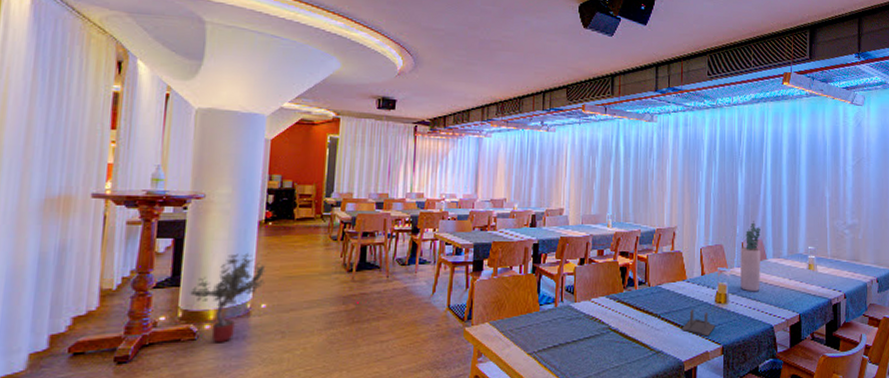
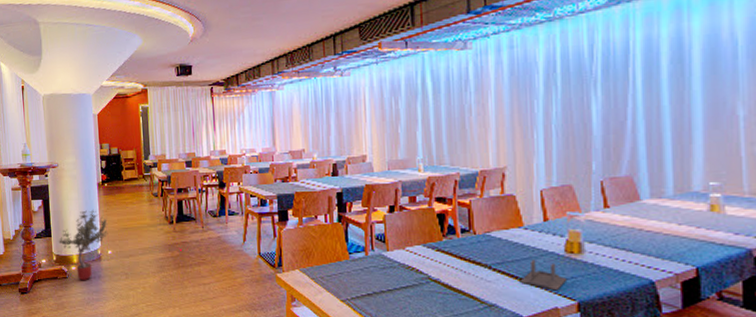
vase: present [740,221,760,292] -> none [599,154,632,240]

